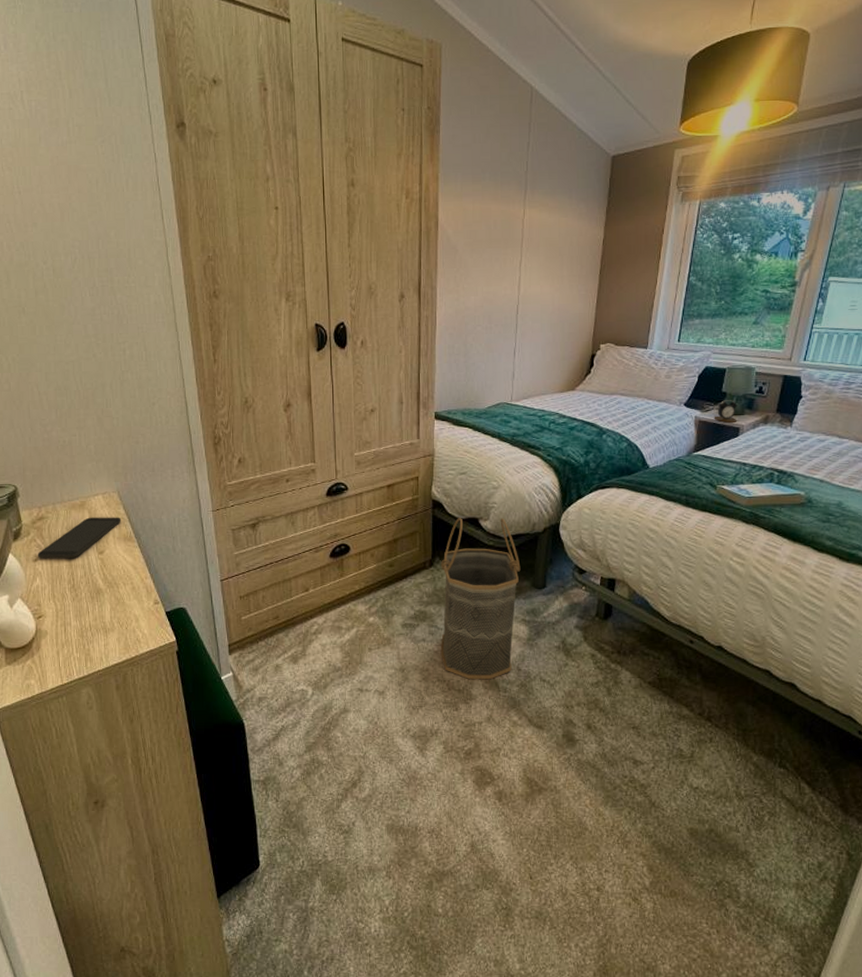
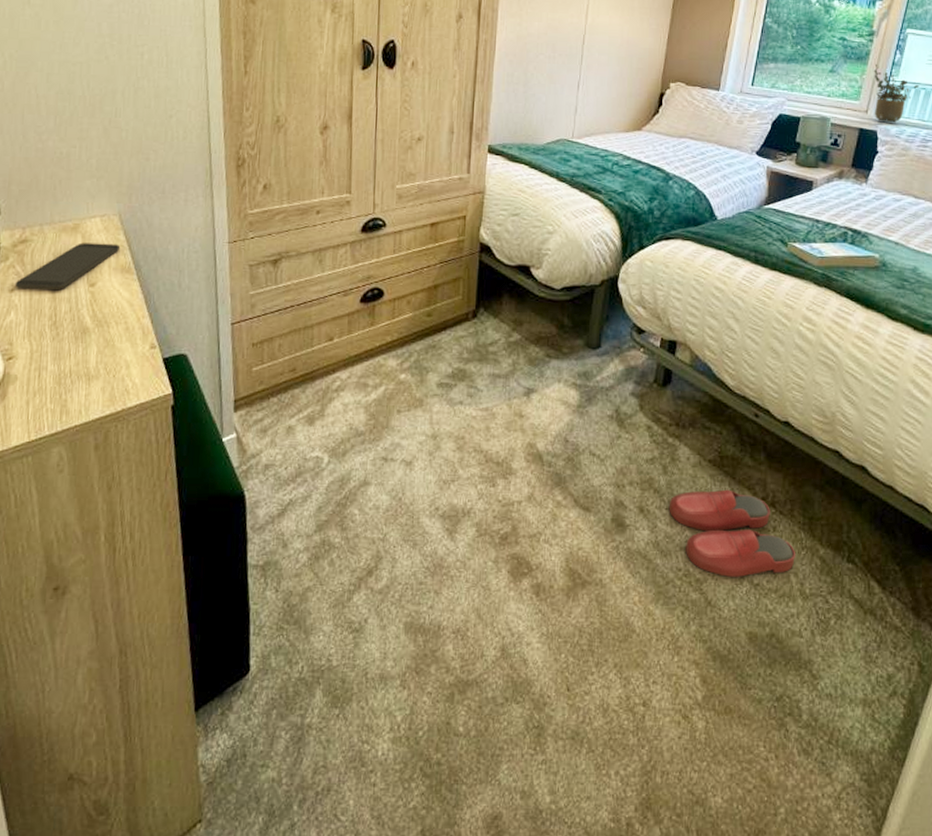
basket: present [440,517,521,680] -> none [479,263,574,452]
slippers: none [613,707,732,782] -> present [668,489,796,577]
alarm clock: present [715,400,738,423] -> none [788,151,811,175]
potted plant: none [796,312,842,368] -> present [873,63,919,123]

